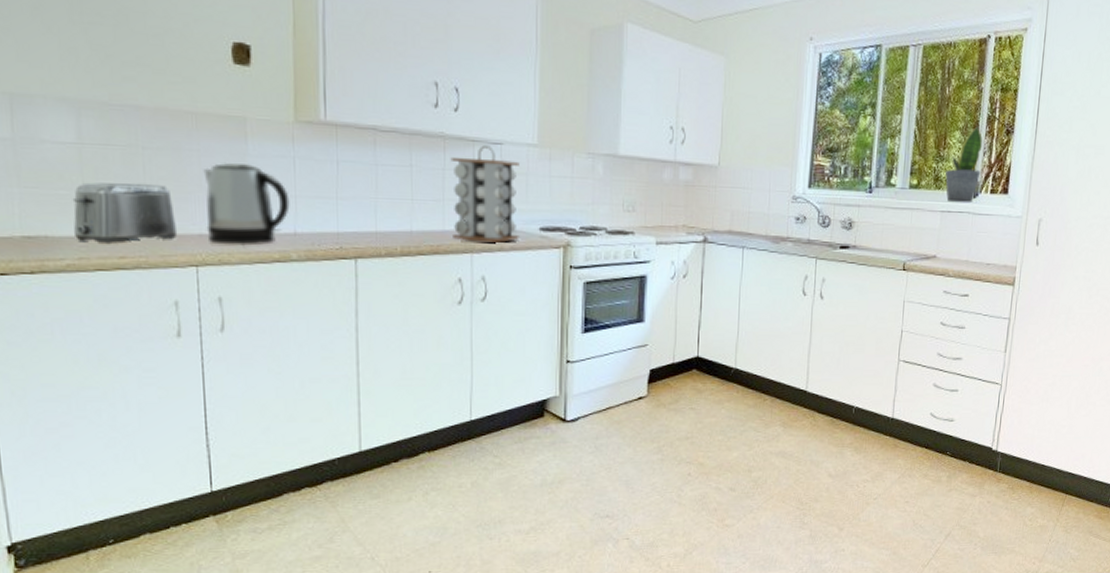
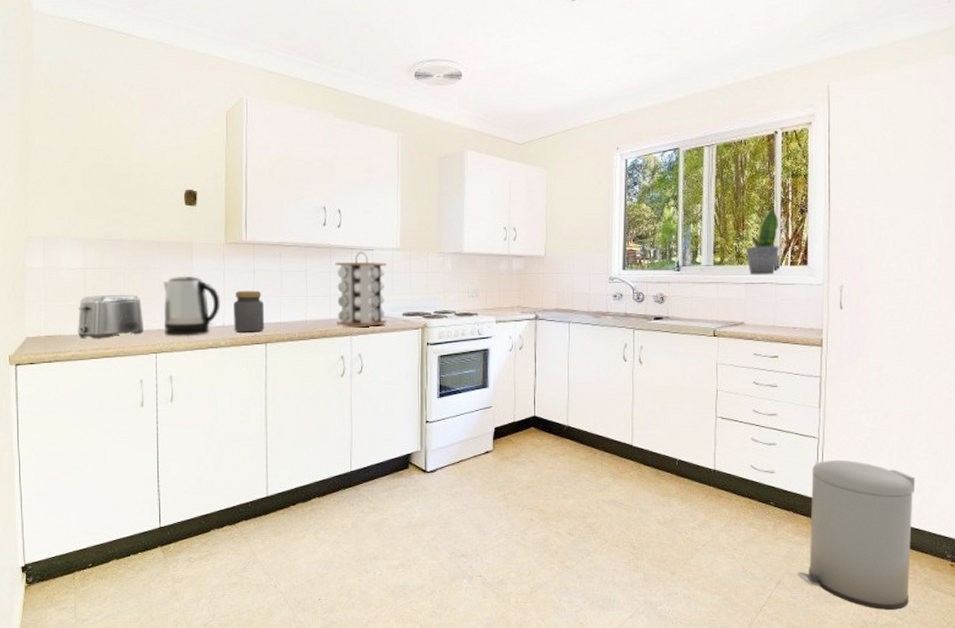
jar: none [309,187,354,244] -> present [233,290,265,333]
pedal bin: none [966,407,1090,559] -> present [797,460,916,610]

